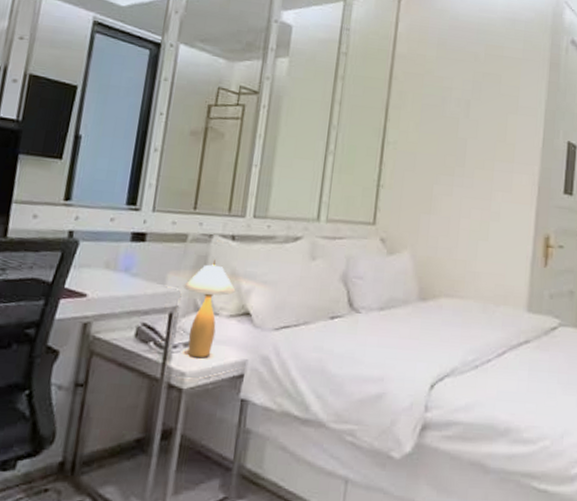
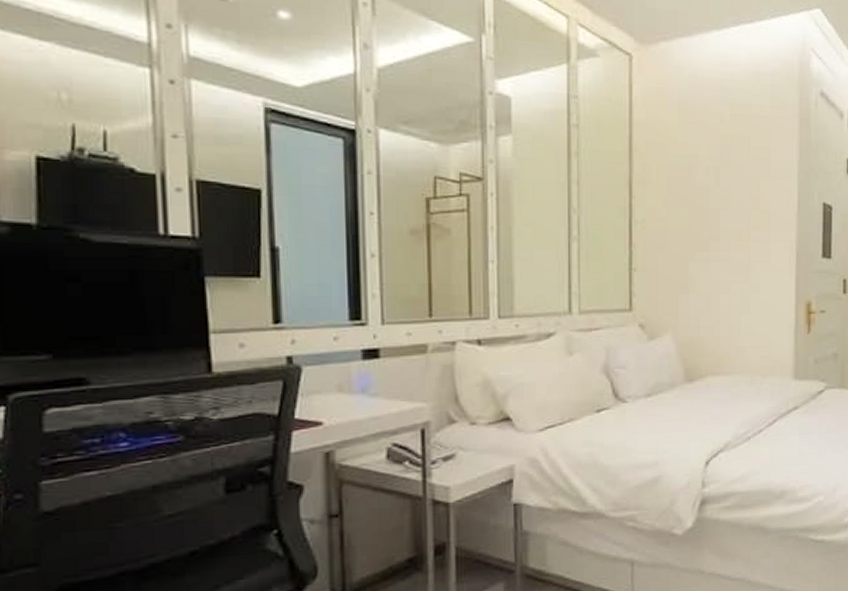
table lamp: present [183,259,236,358] -> none [431,367,491,471]

